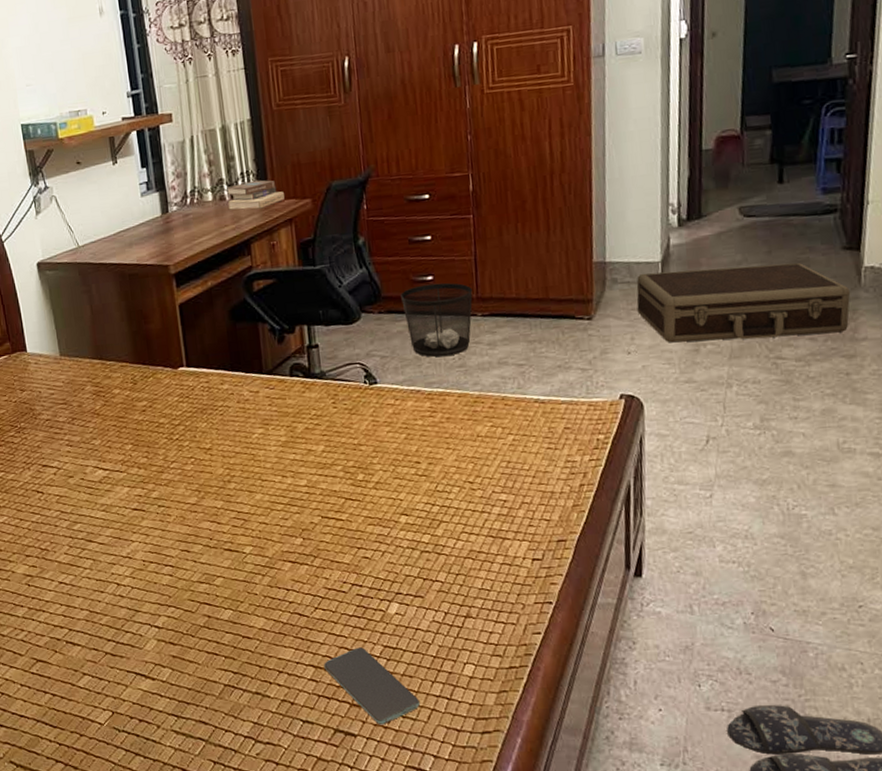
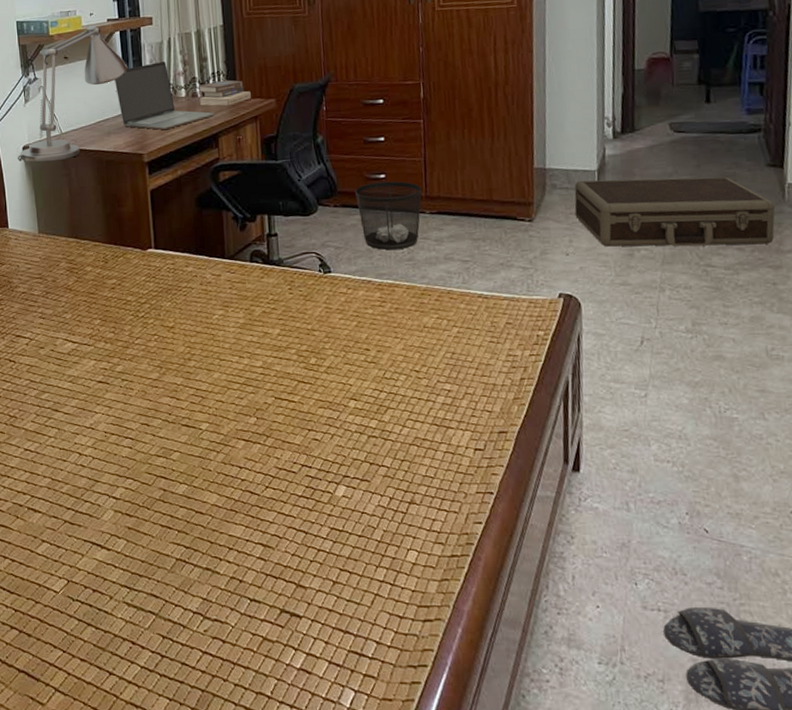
desk lamp: none [32,124,148,280] -> present [18,24,128,163]
laptop: none [133,162,246,239] -> present [114,61,215,131]
smartphone: present [324,647,420,725] -> none [272,528,364,608]

